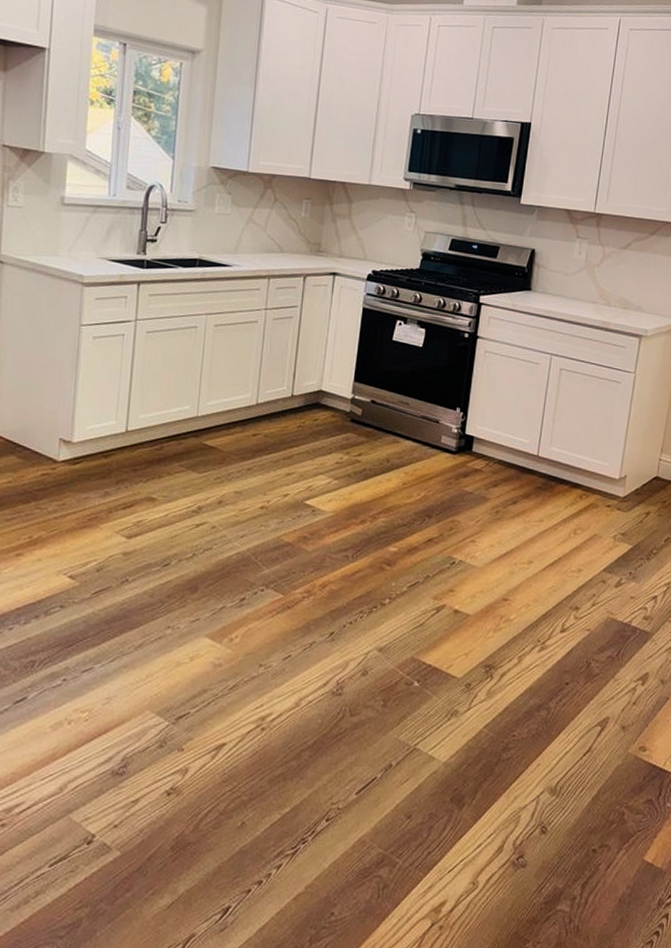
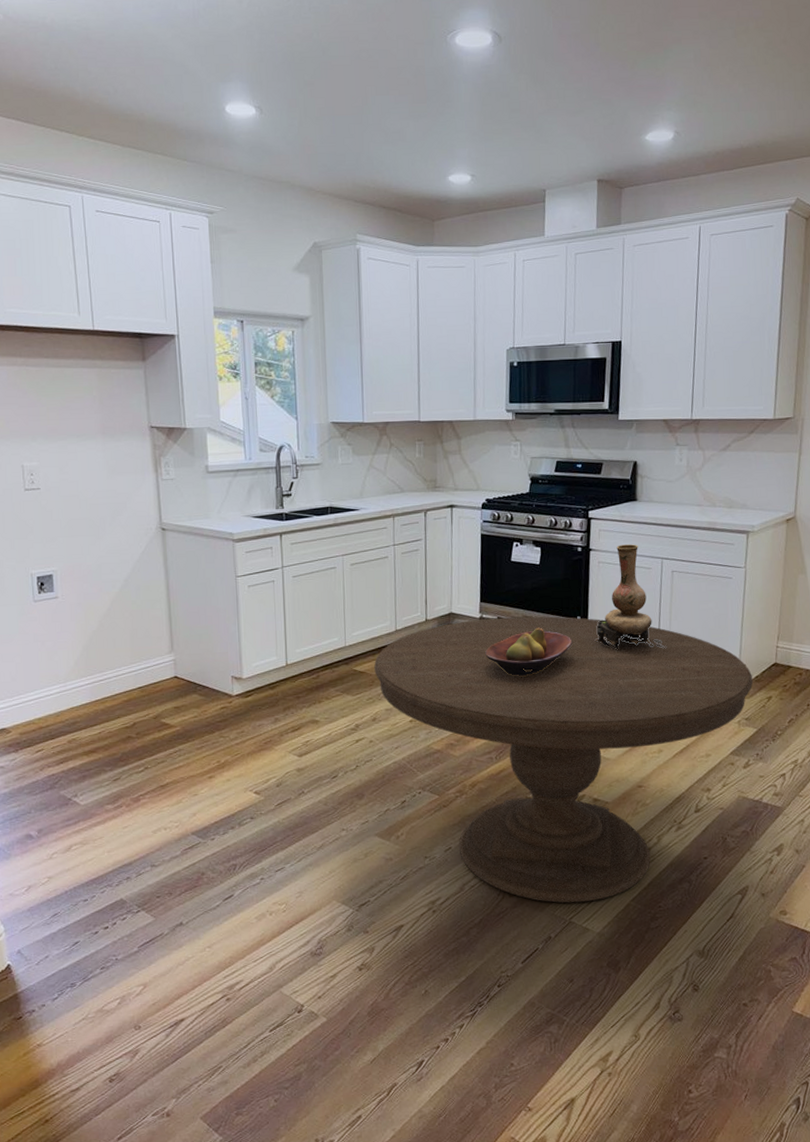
dining table: none [227,400,633,727] -> present [374,616,754,903]
fruit bowl: none [353,415,449,467] -> present [485,627,573,676]
vase: none [474,335,547,450] -> present [596,544,666,651]

